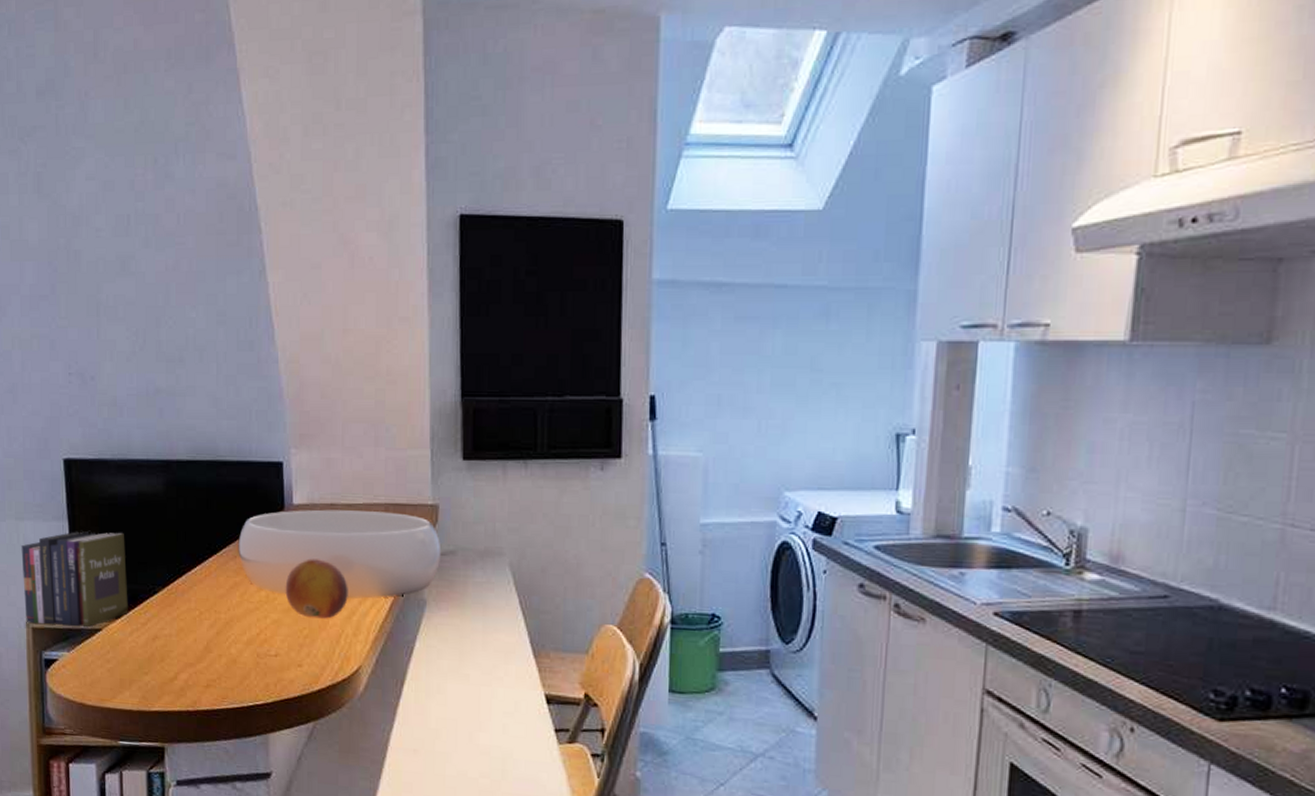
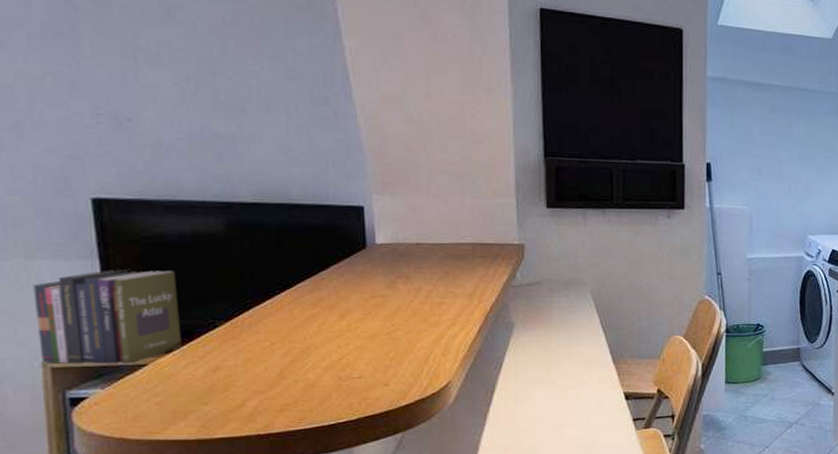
bowl: present [238,509,442,600] -> none [314,248,528,325]
fruit: present [285,558,348,619] -> none [369,291,436,343]

